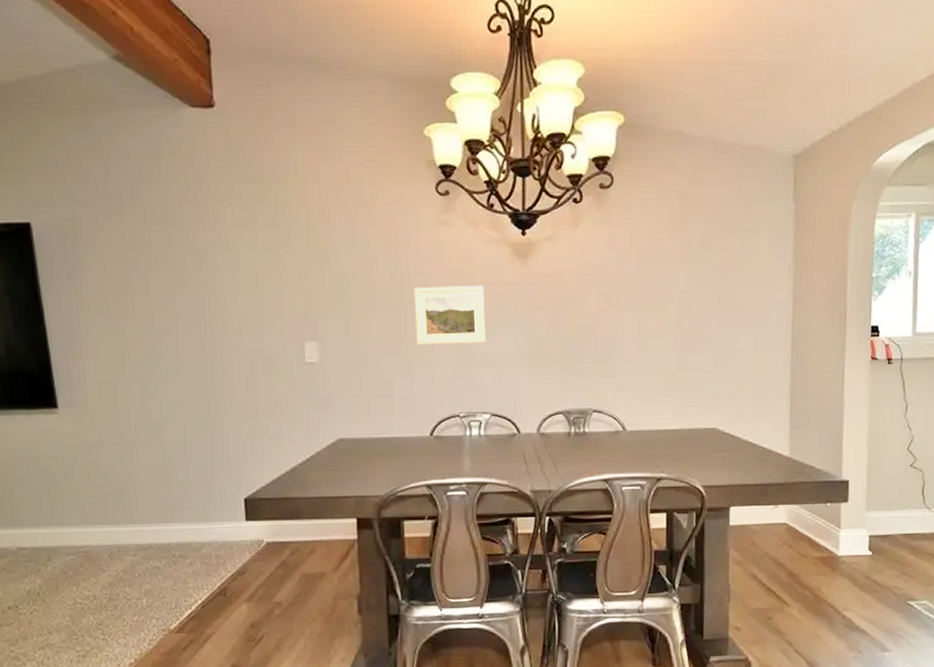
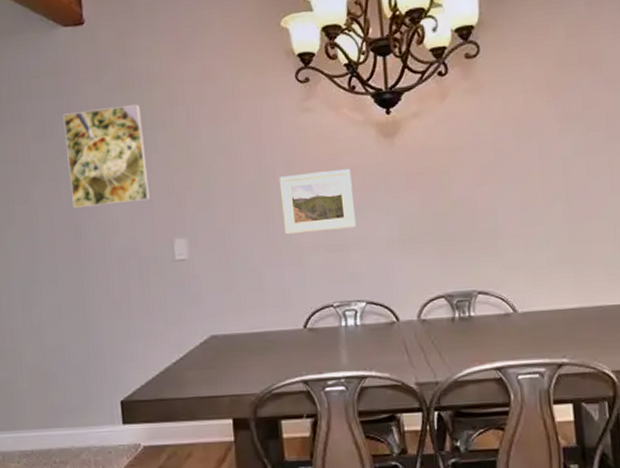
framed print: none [188,199,281,302] -> present [62,104,150,208]

